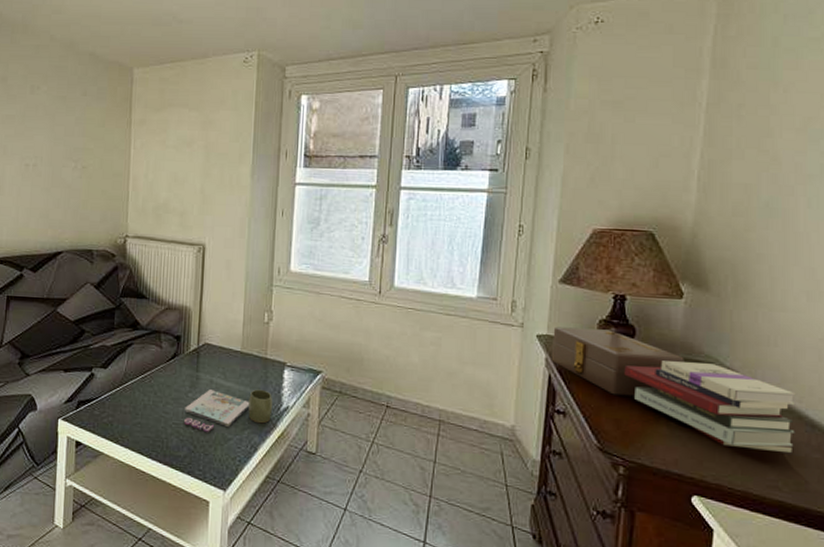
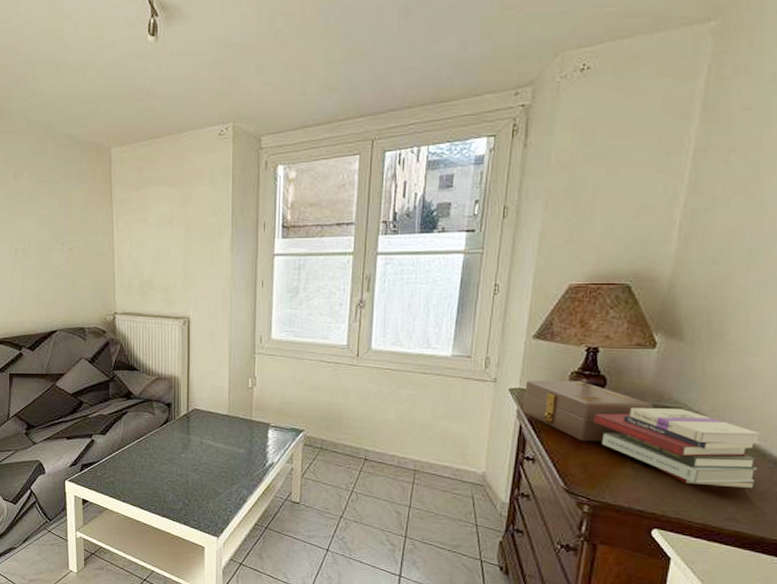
magazine: present [184,389,250,433] -> none [179,450,238,489]
mug: present [248,389,273,424] -> none [237,448,259,479]

